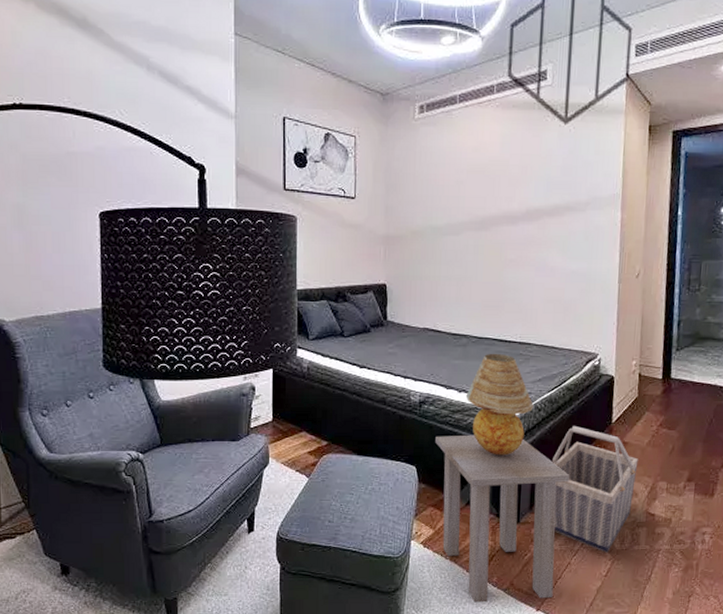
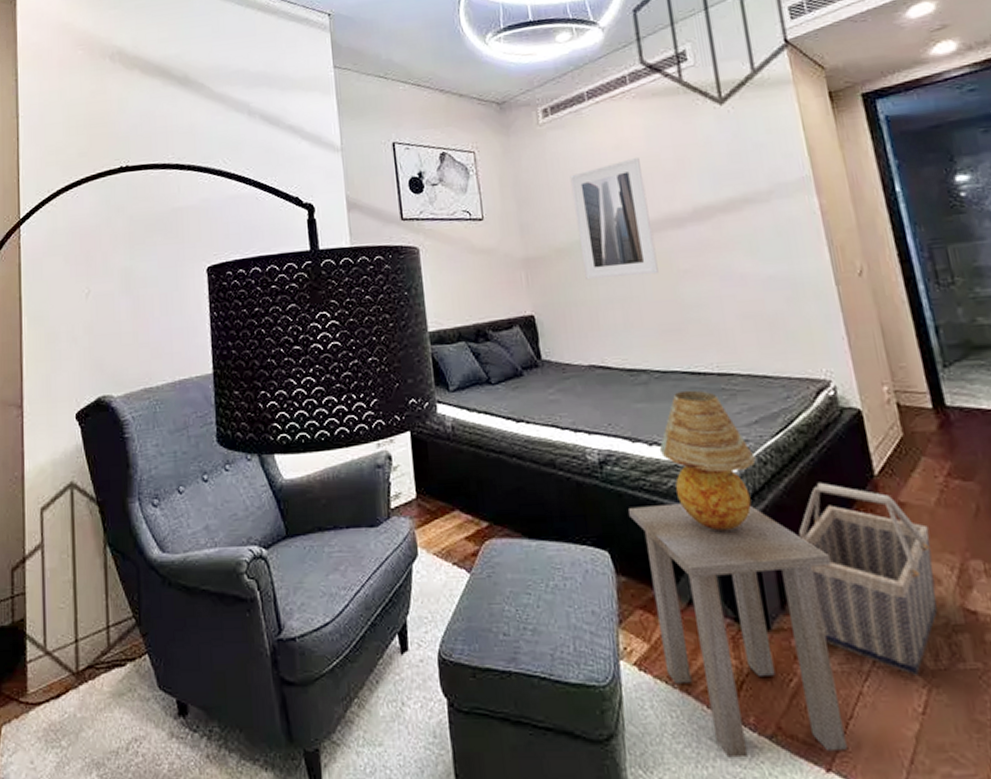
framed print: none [432,160,493,261] -> present [570,157,659,280]

